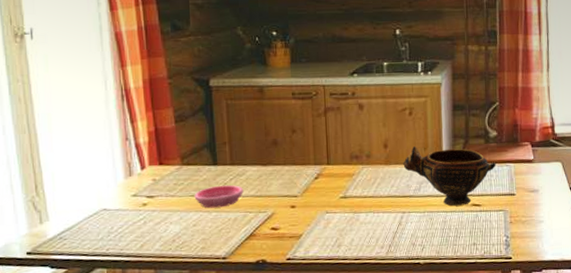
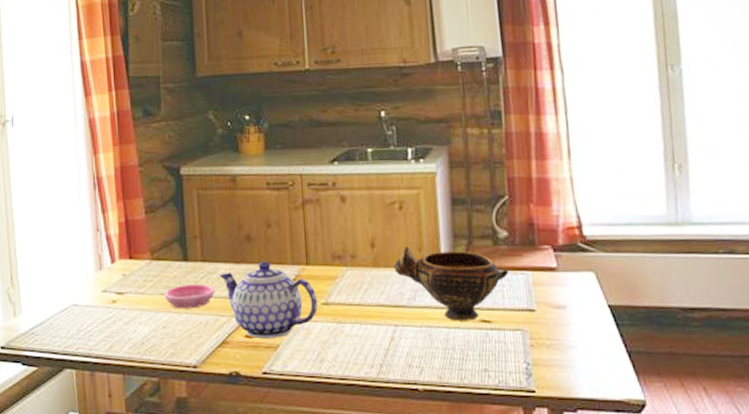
teapot: none [247,162,337,231] -> present [219,261,318,340]

